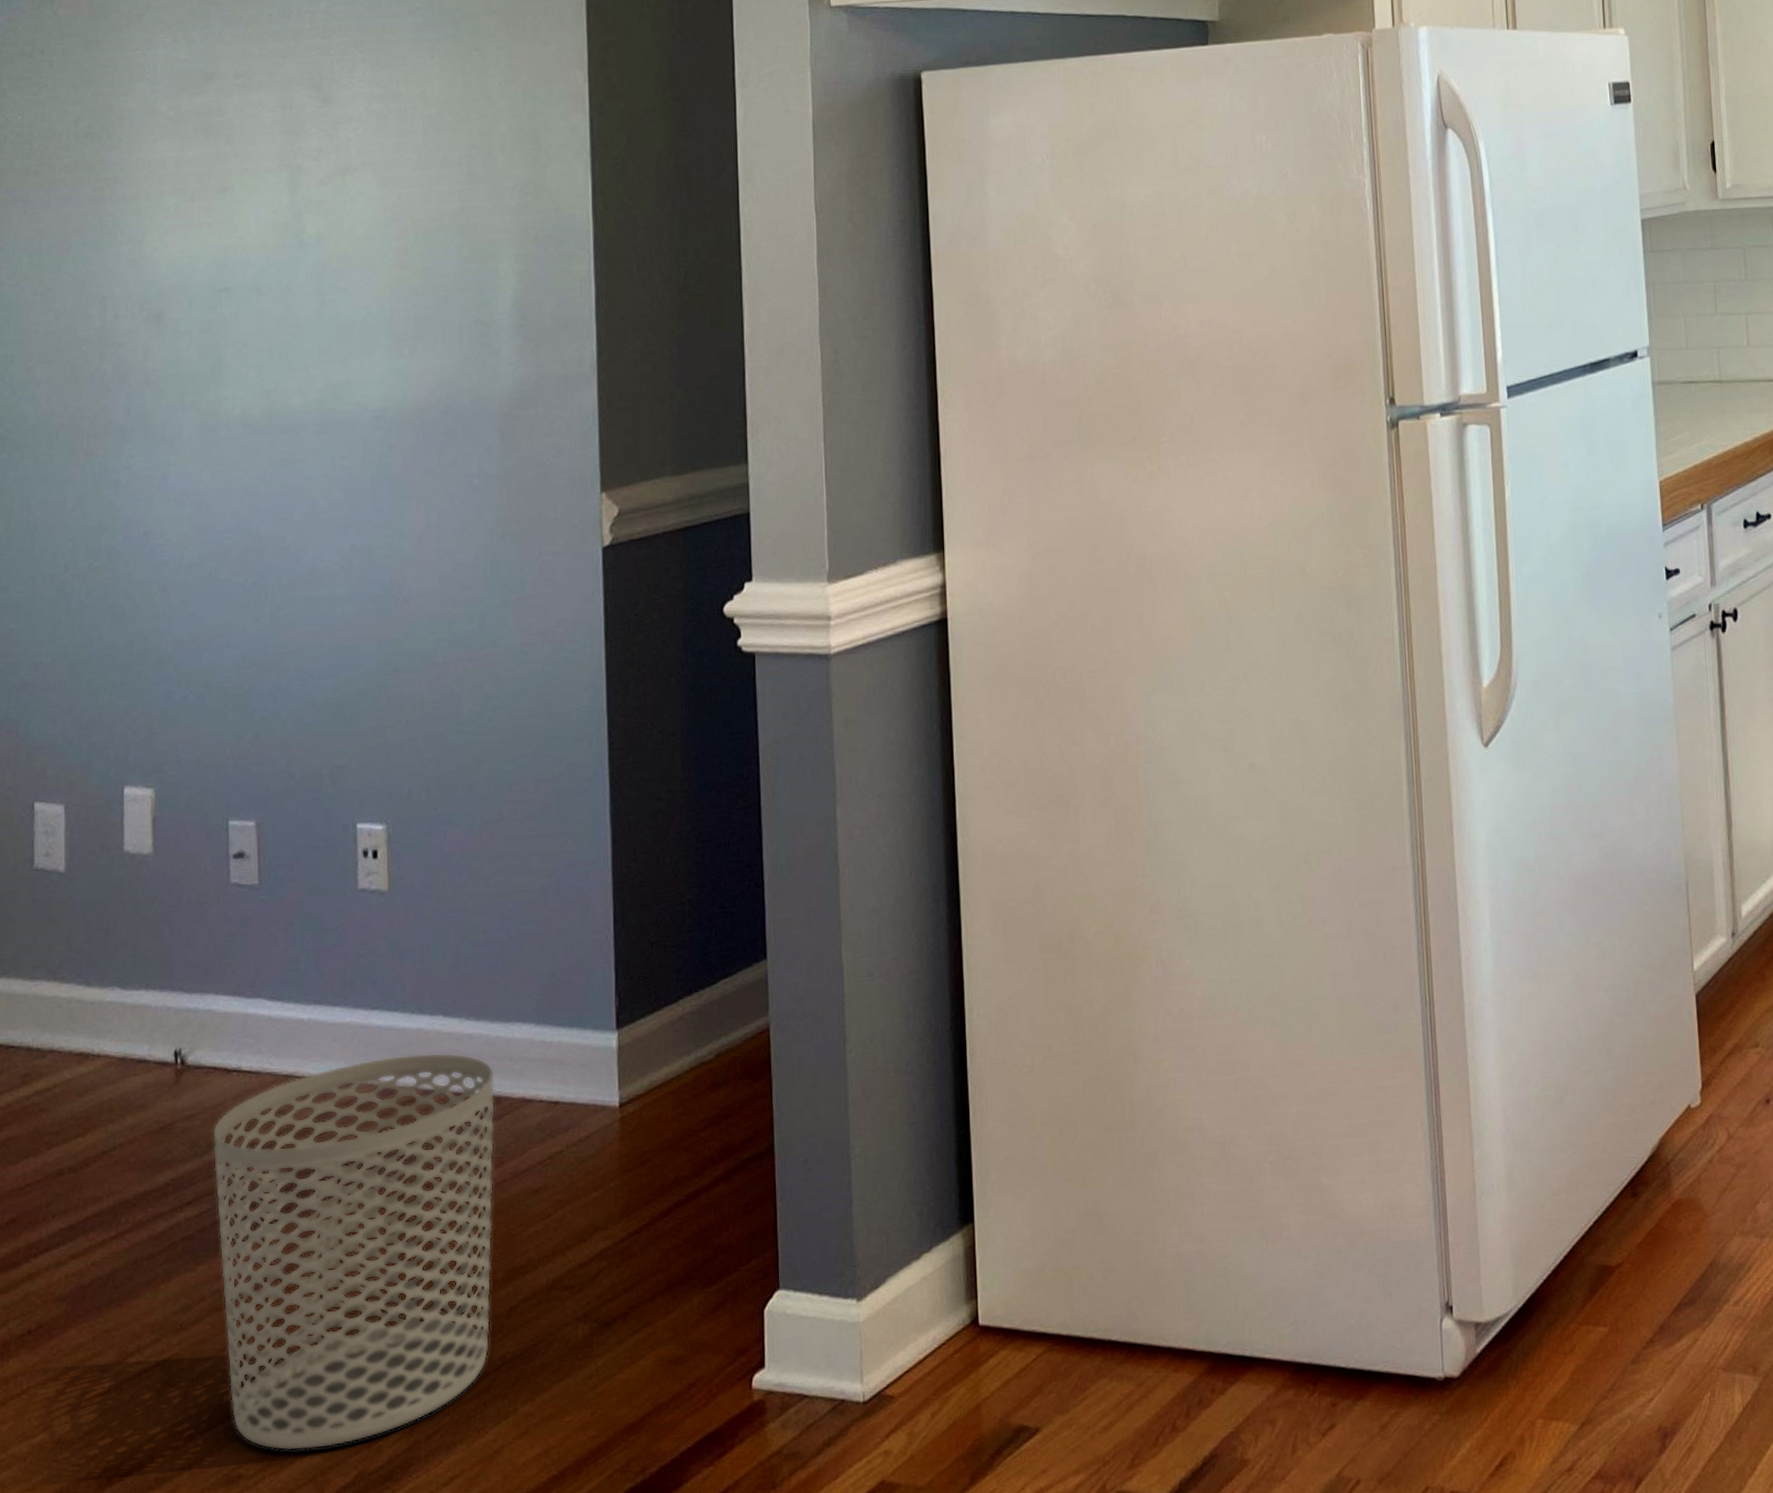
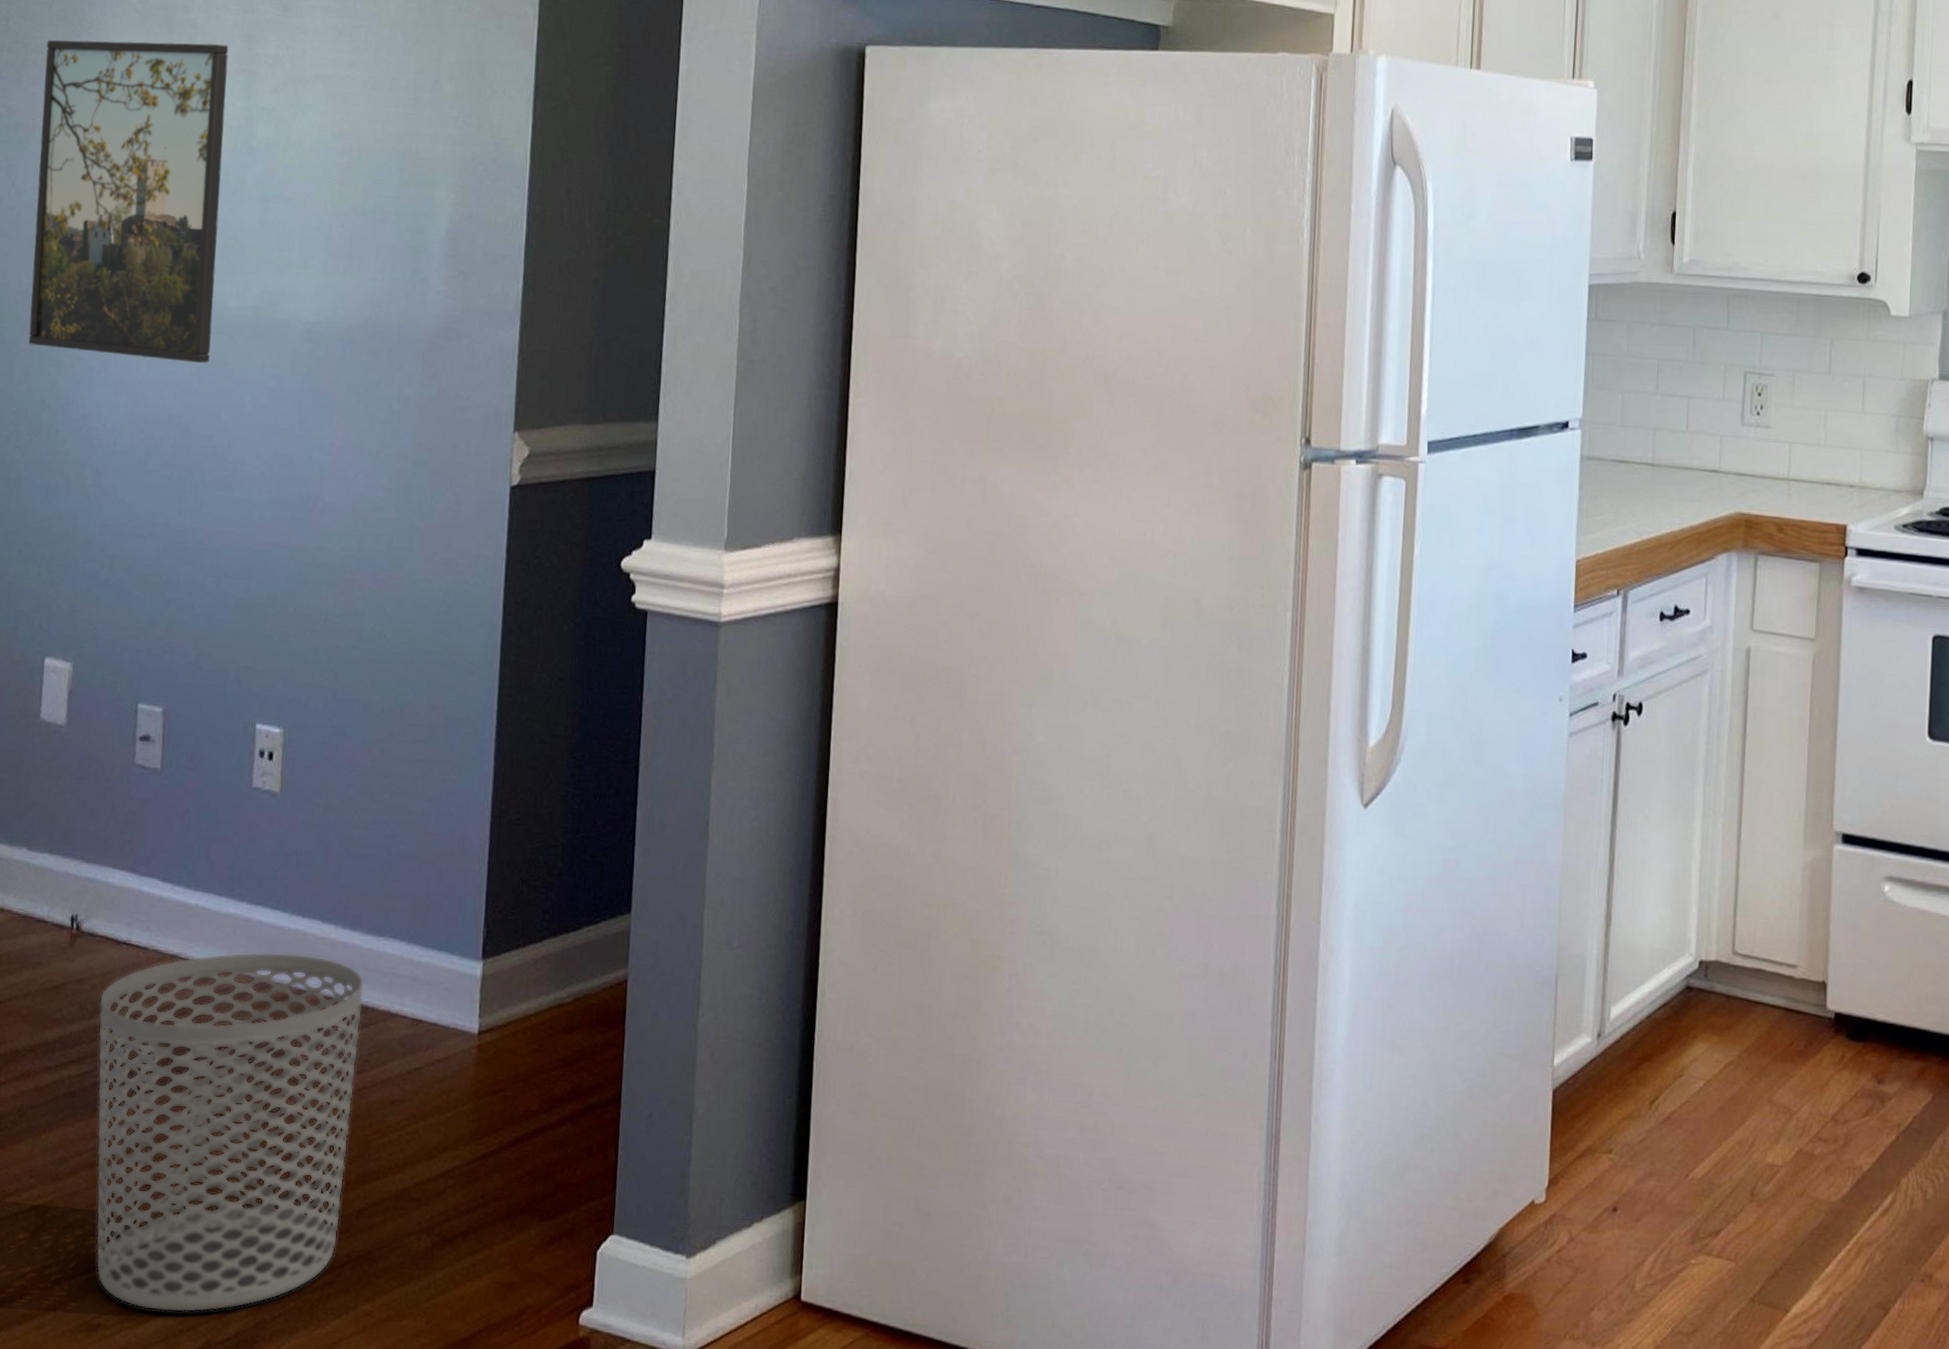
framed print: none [74,142,276,469] -> present [28,40,229,364]

